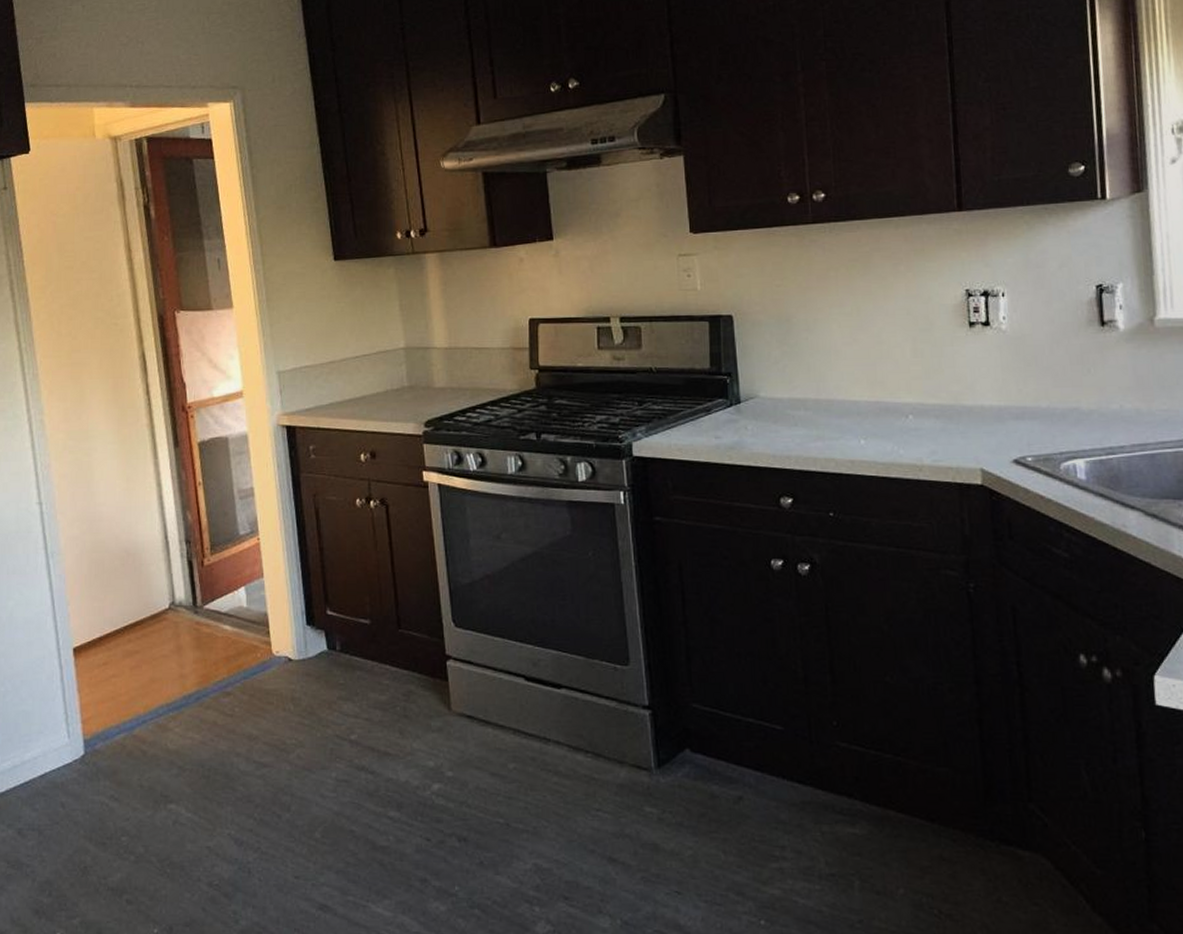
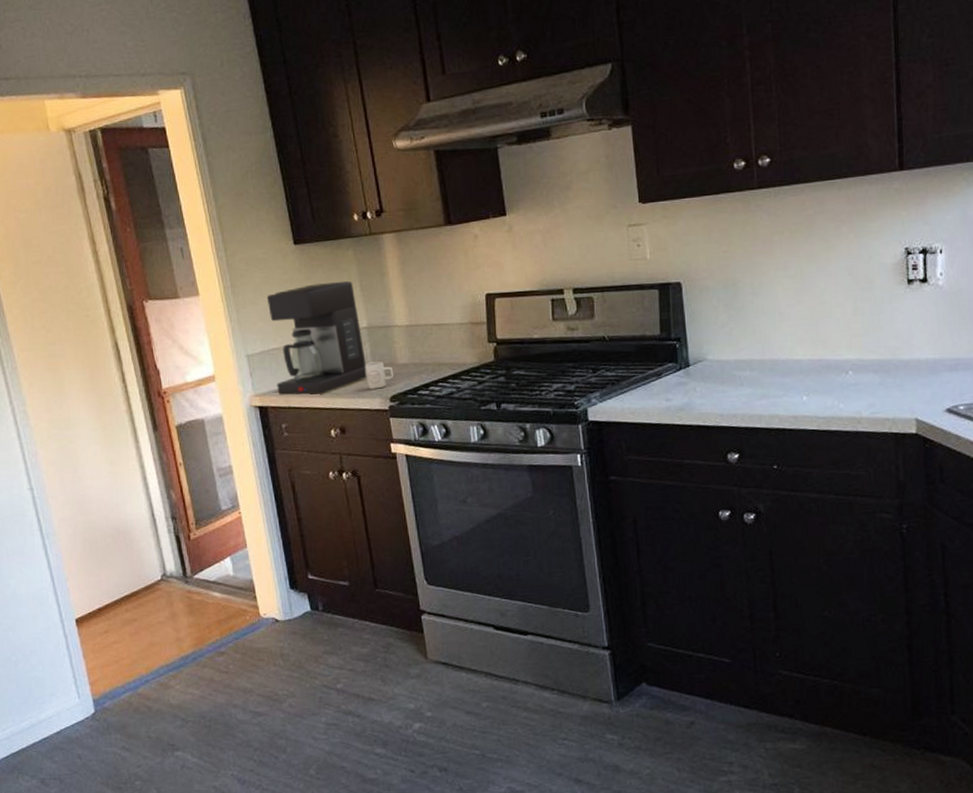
coffee maker: none [302,299,402,416] -> present [266,280,367,396]
mug: none [399,384,430,413] -> present [364,361,394,390]

